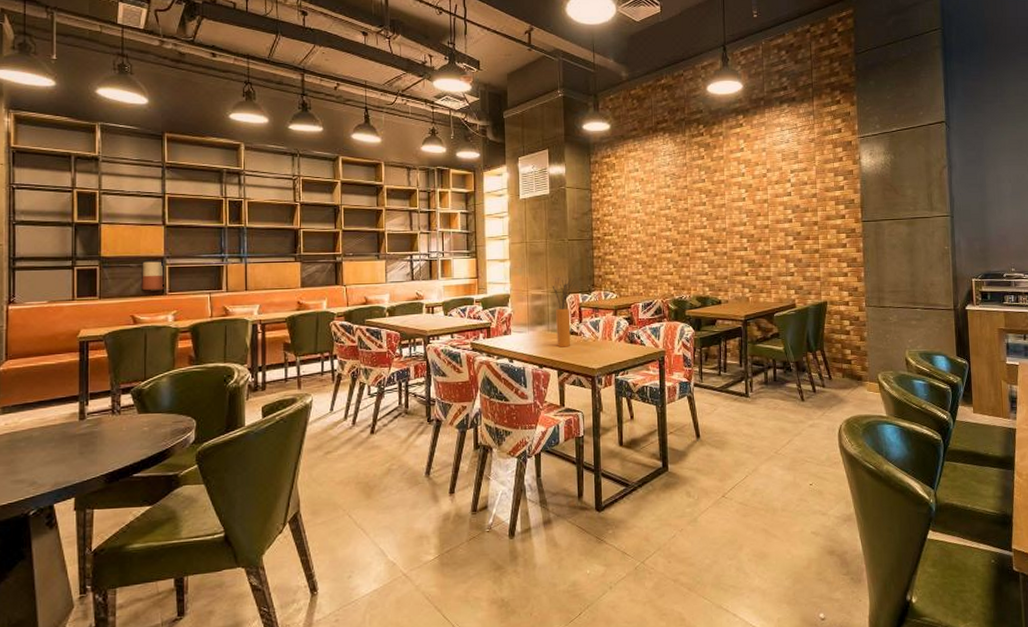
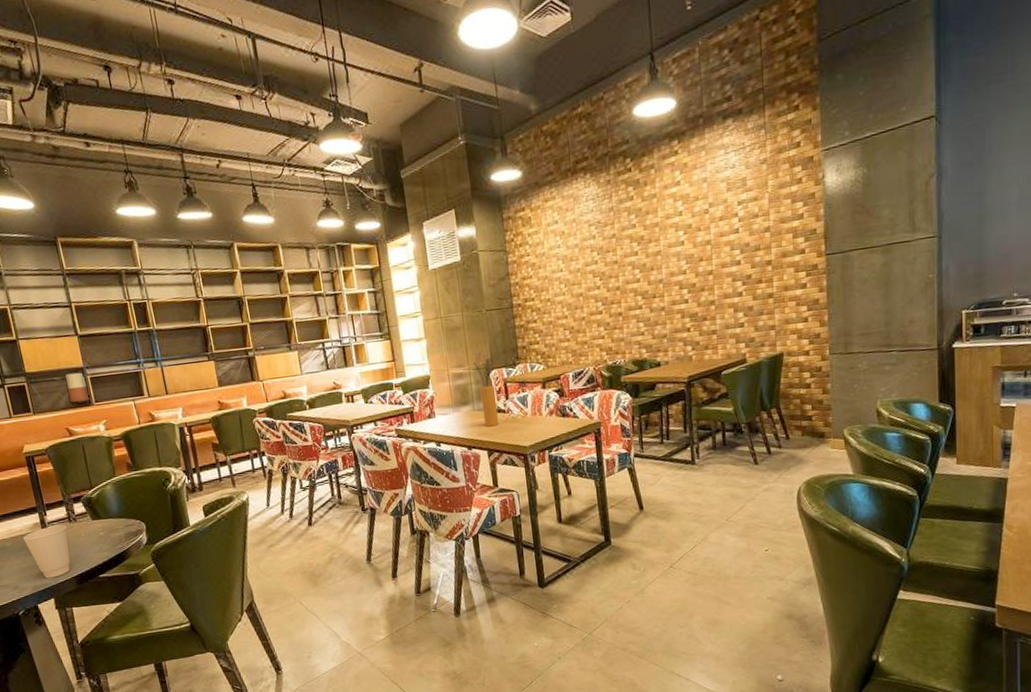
cup: none [55,416,108,475] -> present [22,524,71,579]

